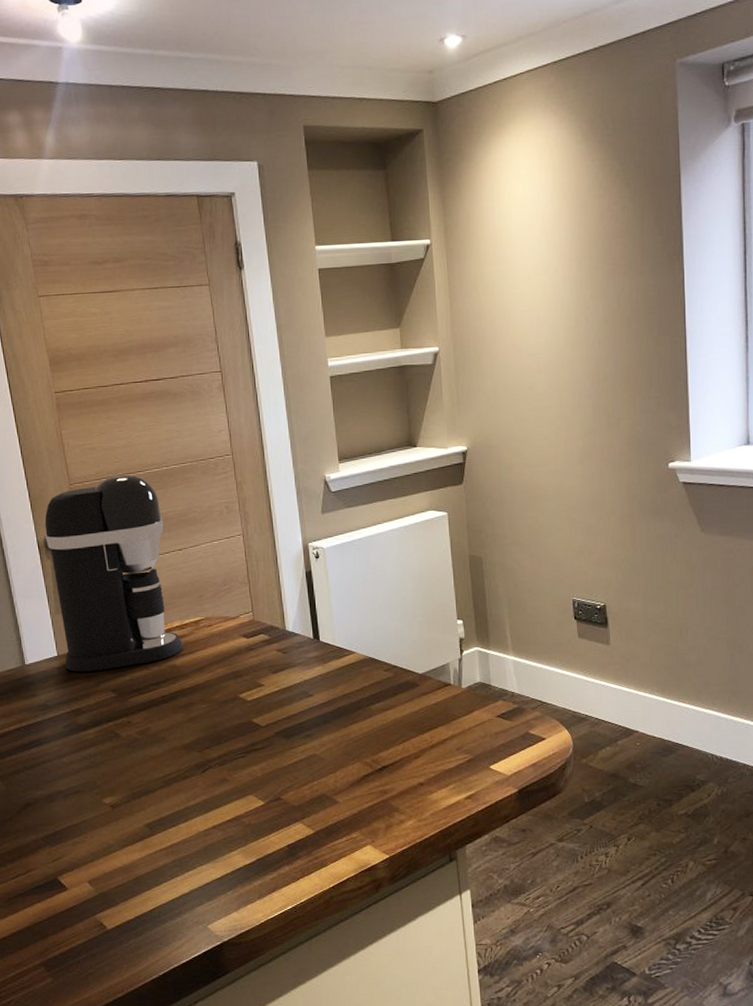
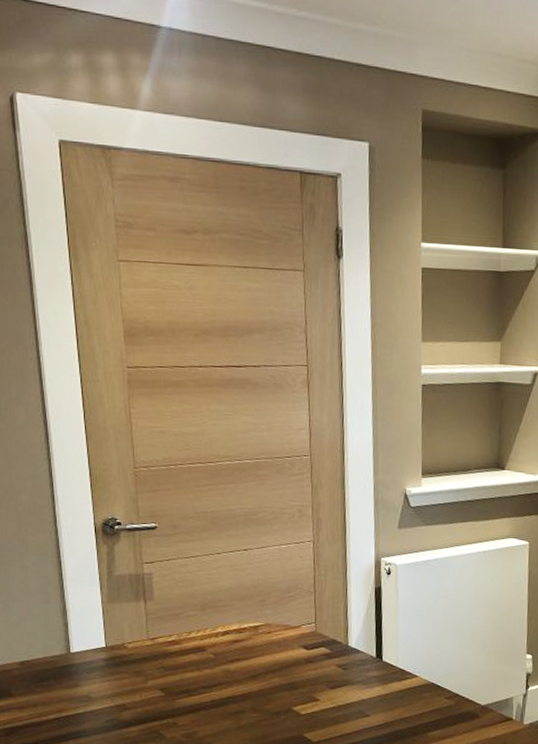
coffee maker: present [44,474,183,672] -> none [104,463,239,668]

